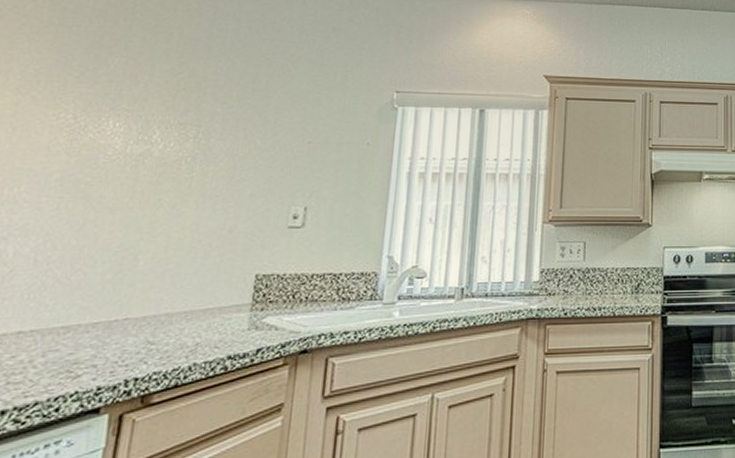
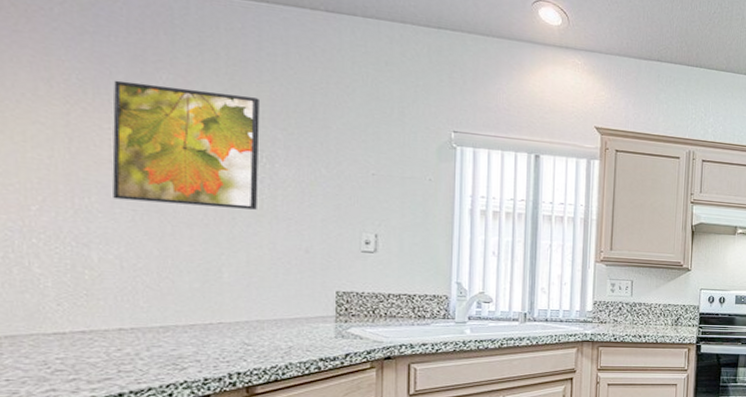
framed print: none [42,67,205,189] -> present [112,80,260,210]

